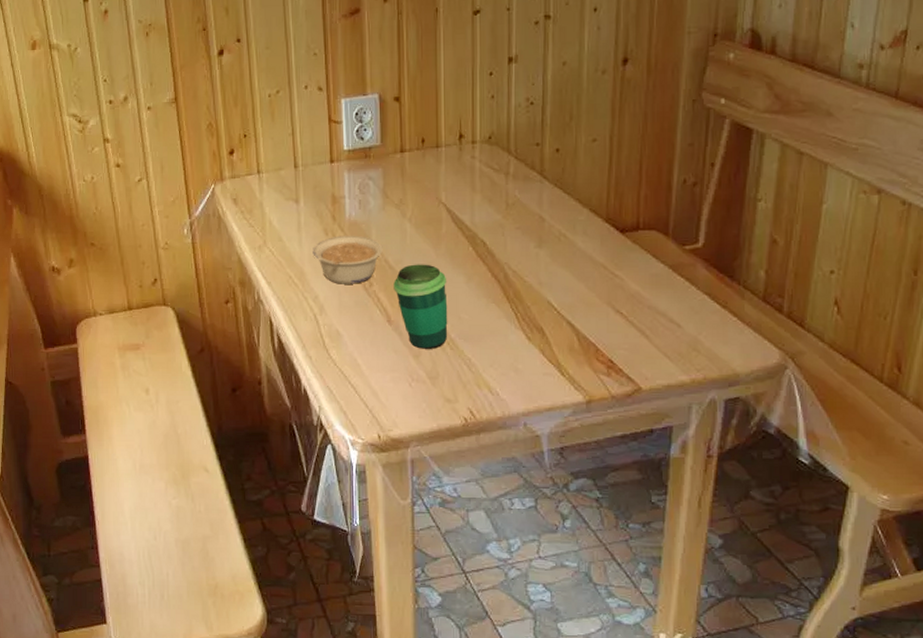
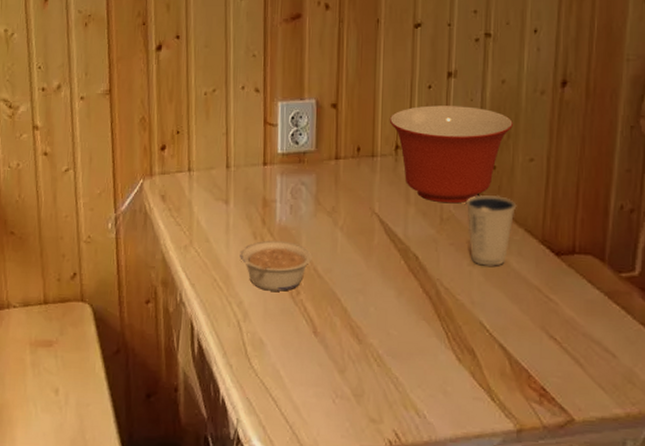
cup: present [394,264,448,349] -> none [321,274,377,365]
mixing bowl: none [452,91,575,189] -> present [389,105,513,204]
dixie cup: none [531,177,581,247] -> present [467,194,517,266]

